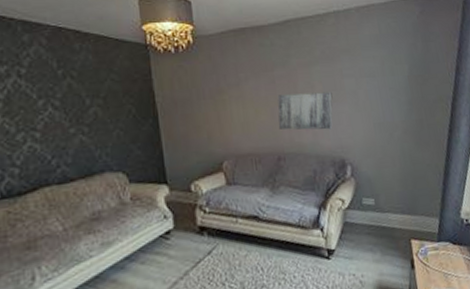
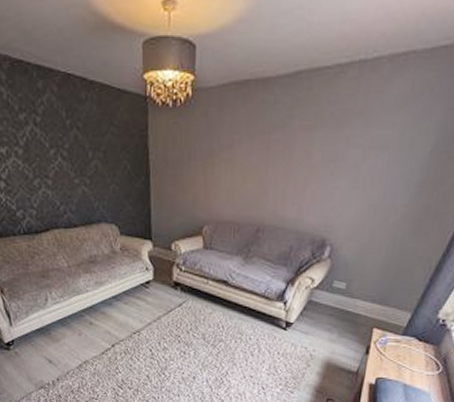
wall art: present [277,91,333,130] -> none [263,162,331,206]

